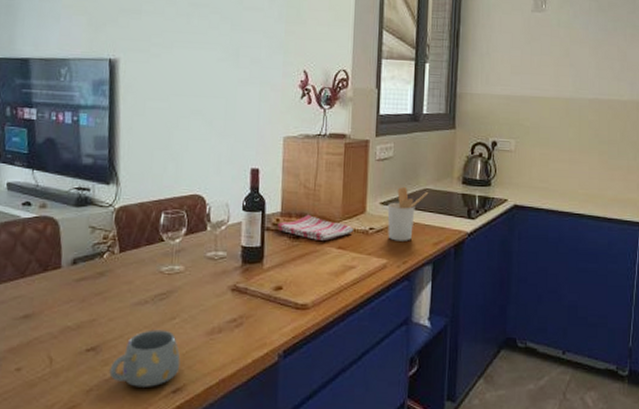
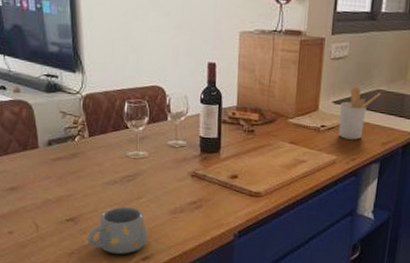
dish towel: present [278,214,353,241] -> none [234,109,305,135]

